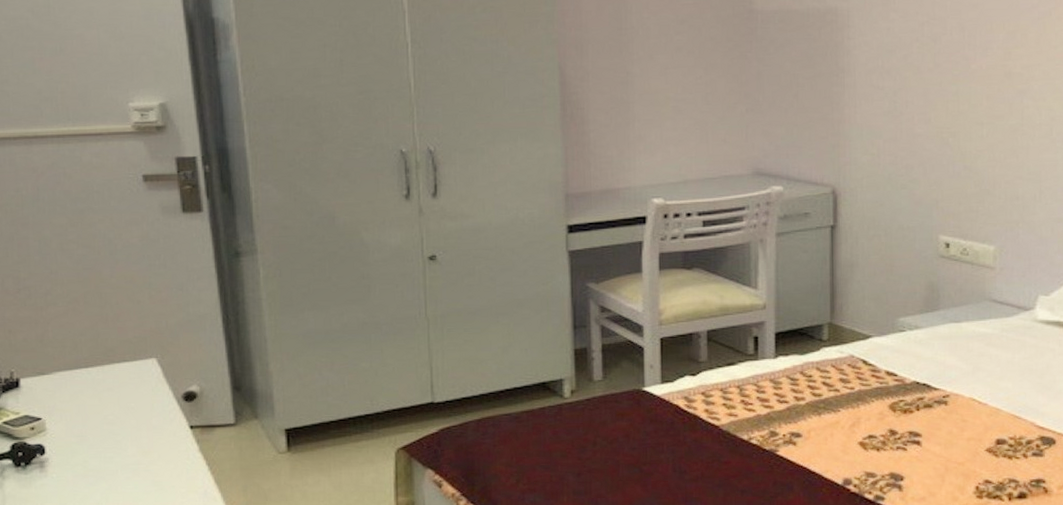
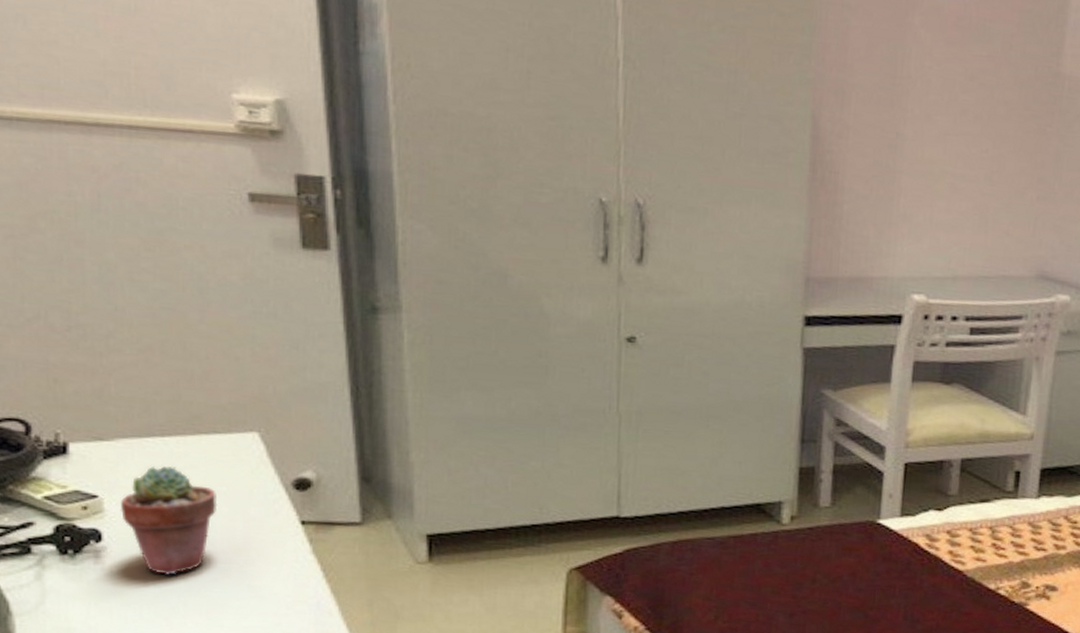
potted succulent: none [57,390,128,477] -> present [120,465,218,575]

